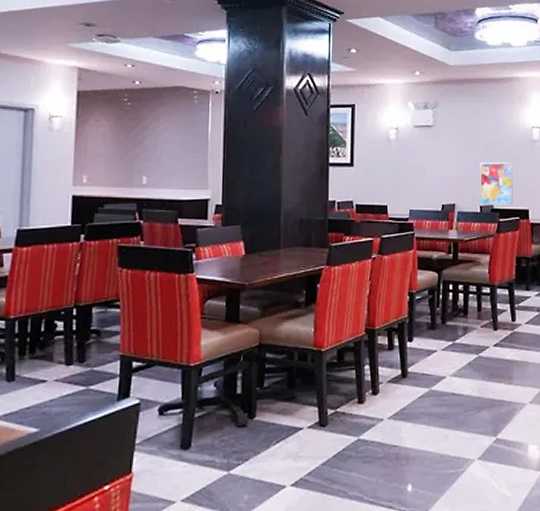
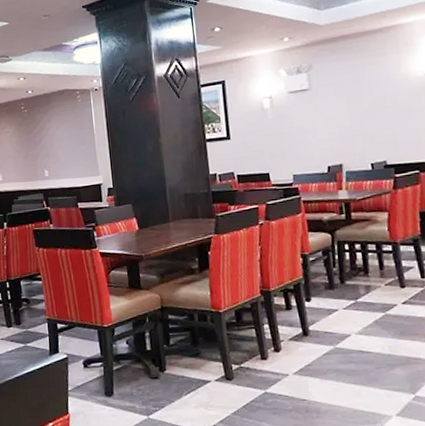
wall art: present [479,162,514,206] -> none [366,114,410,162]

